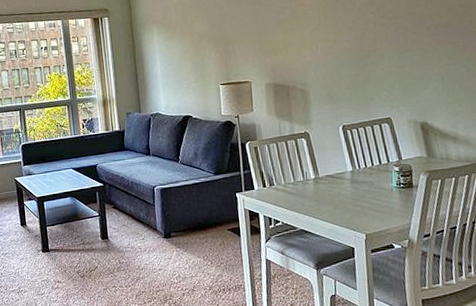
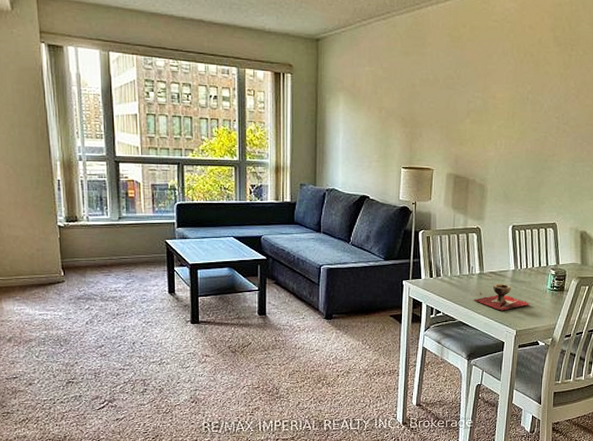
decorative bowl: none [313,186,377,215] -> present [474,284,530,311]

